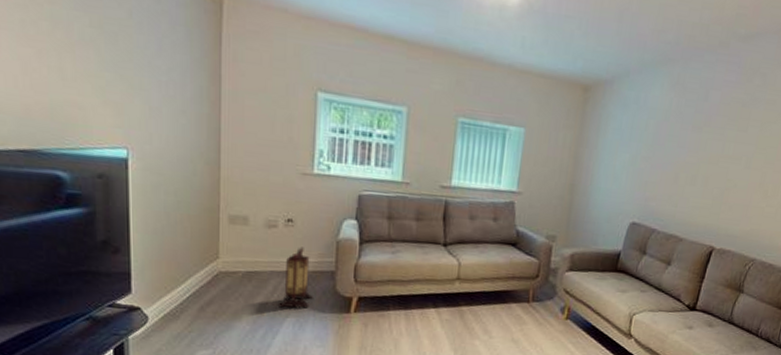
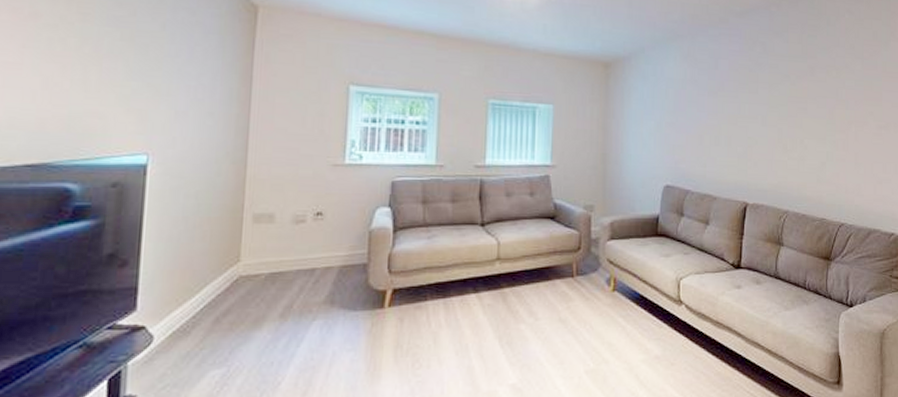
lantern: present [279,247,313,308] -> none [305,241,343,310]

